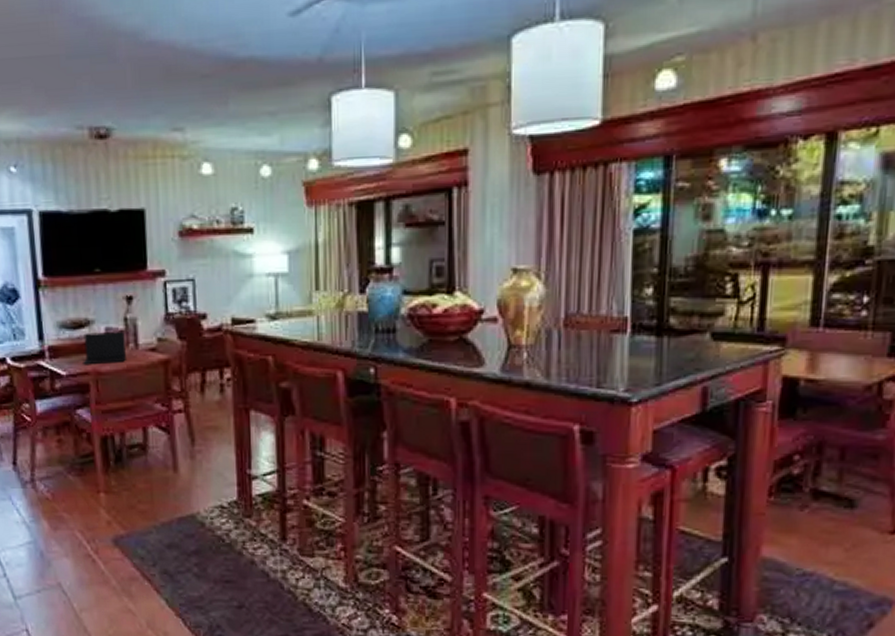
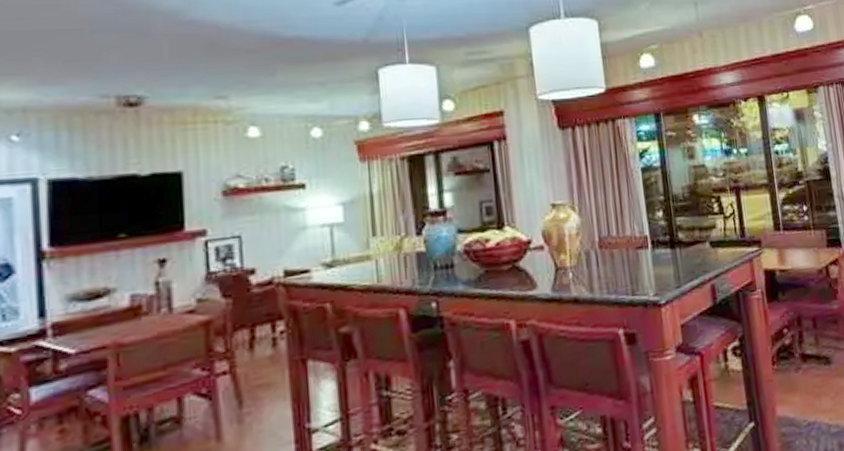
laptop: present [83,330,126,364] -> none [99,296,157,338]

